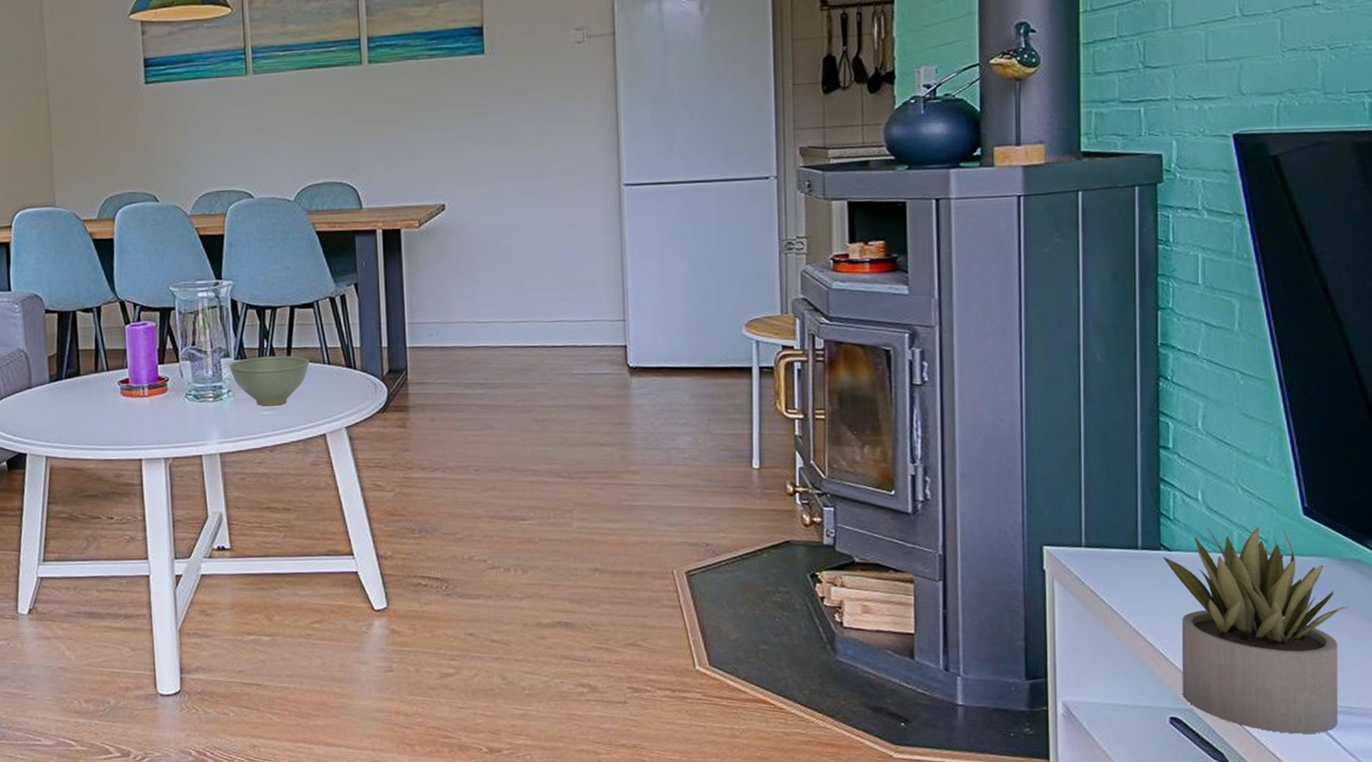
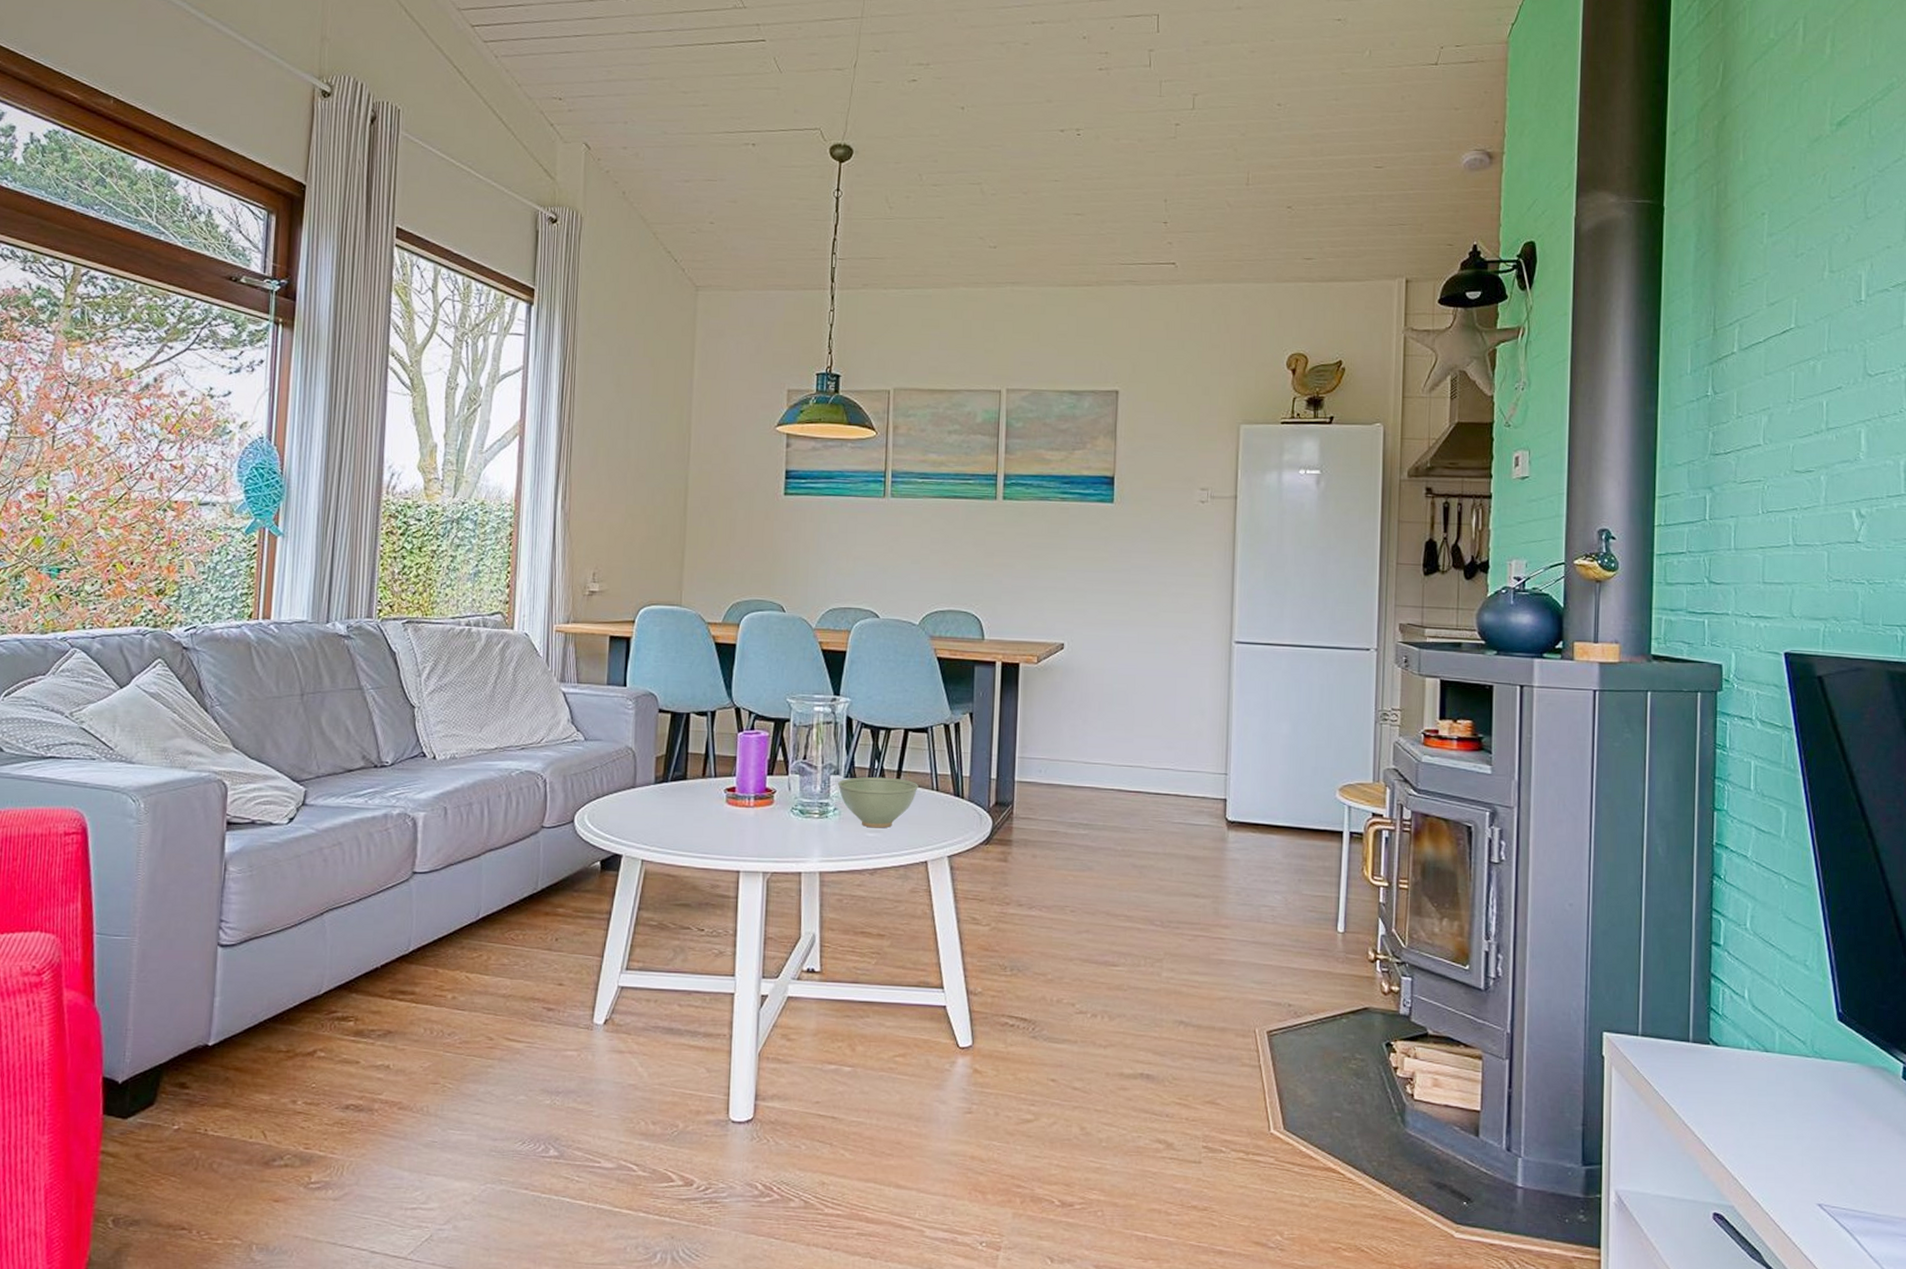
succulent plant: present [1163,526,1349,734] -> none [1711,1025,1877,1238]

